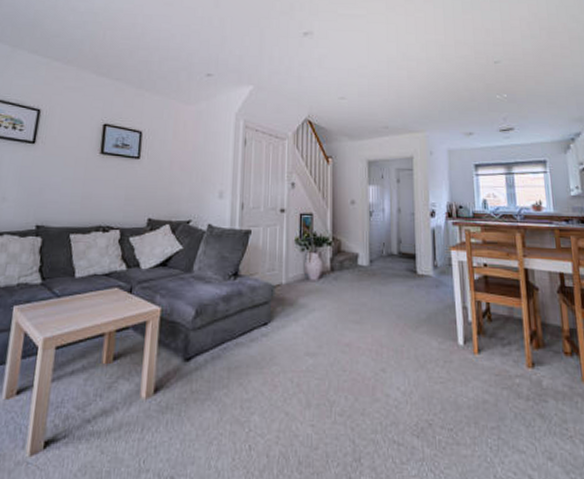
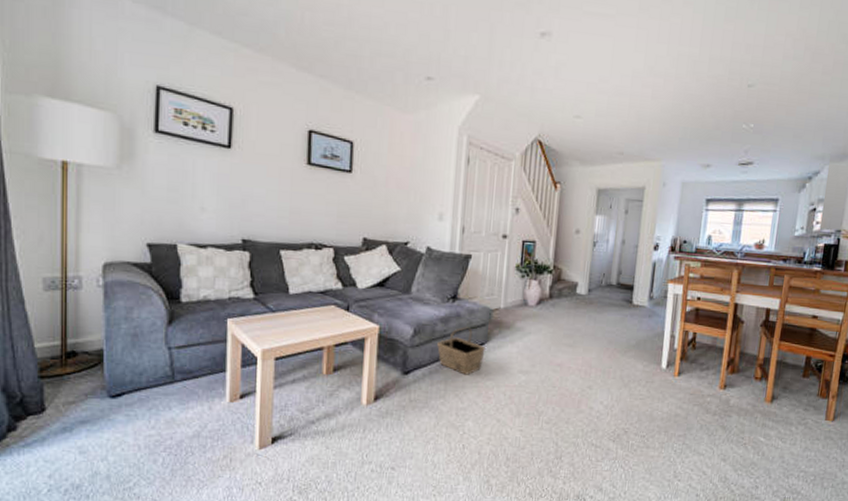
basket: none [219,305,269,360] -> present [437,327,485,375]

